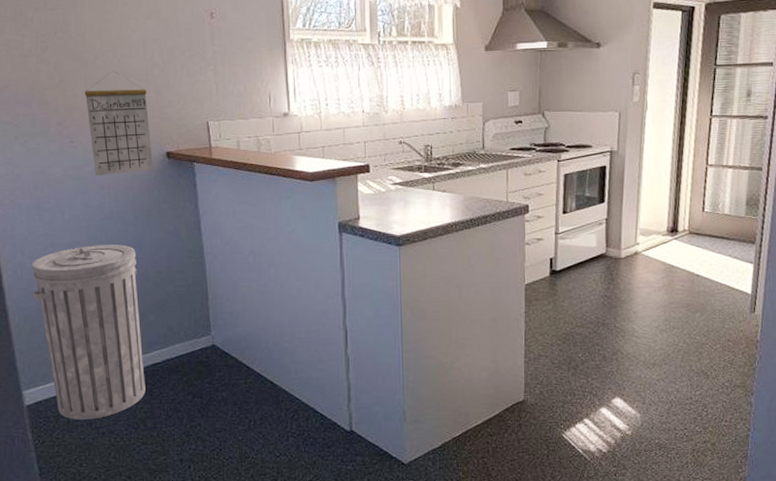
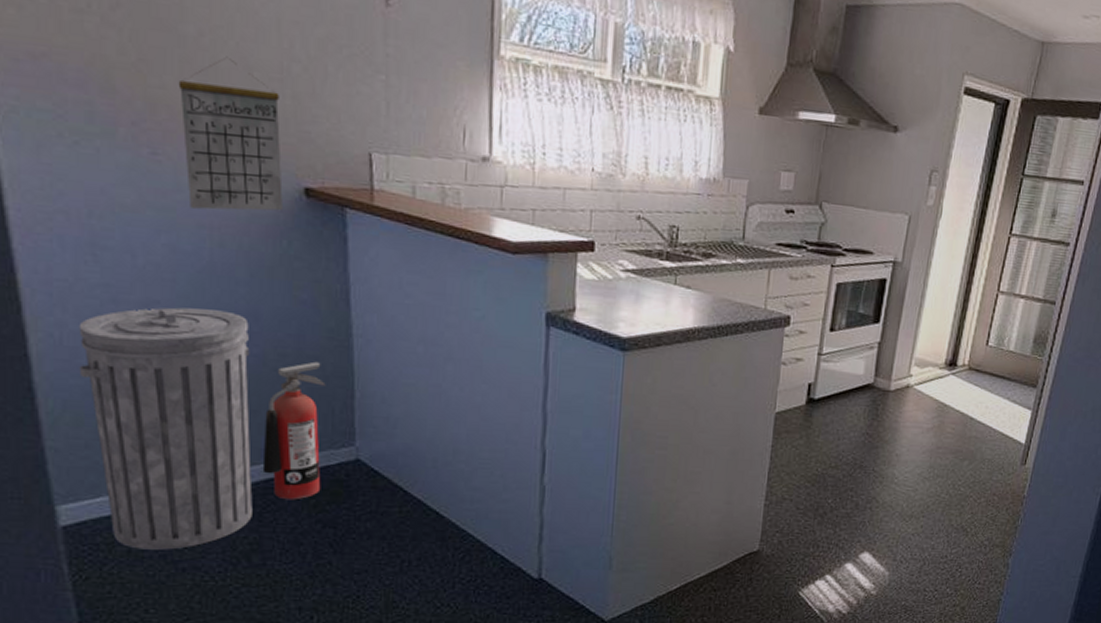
fire extinguisher: none [150,275,190,379] -> present [262,361,326,500]

